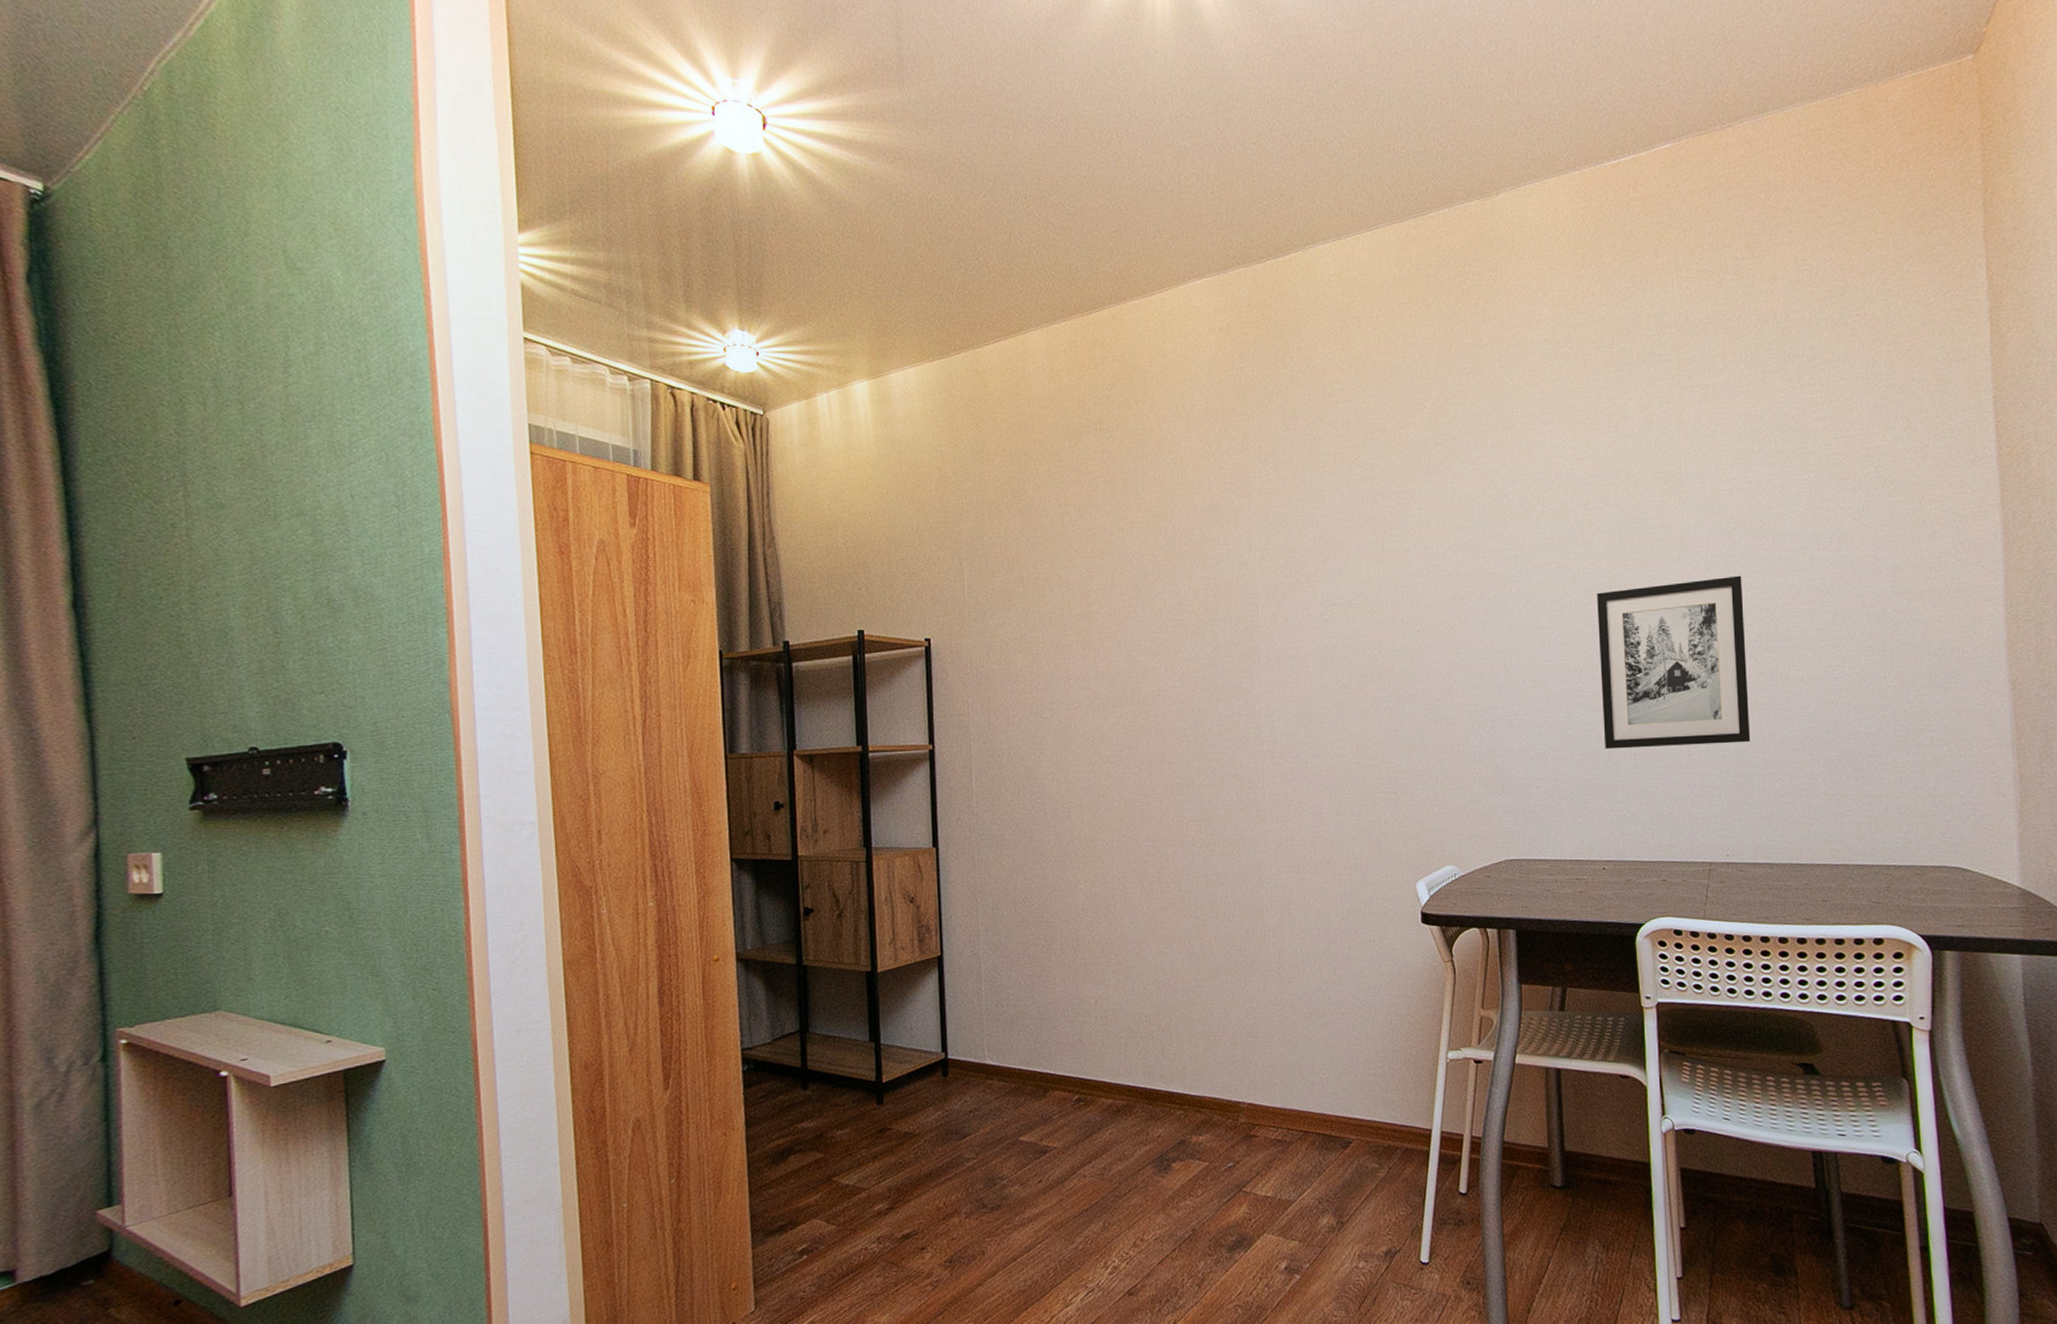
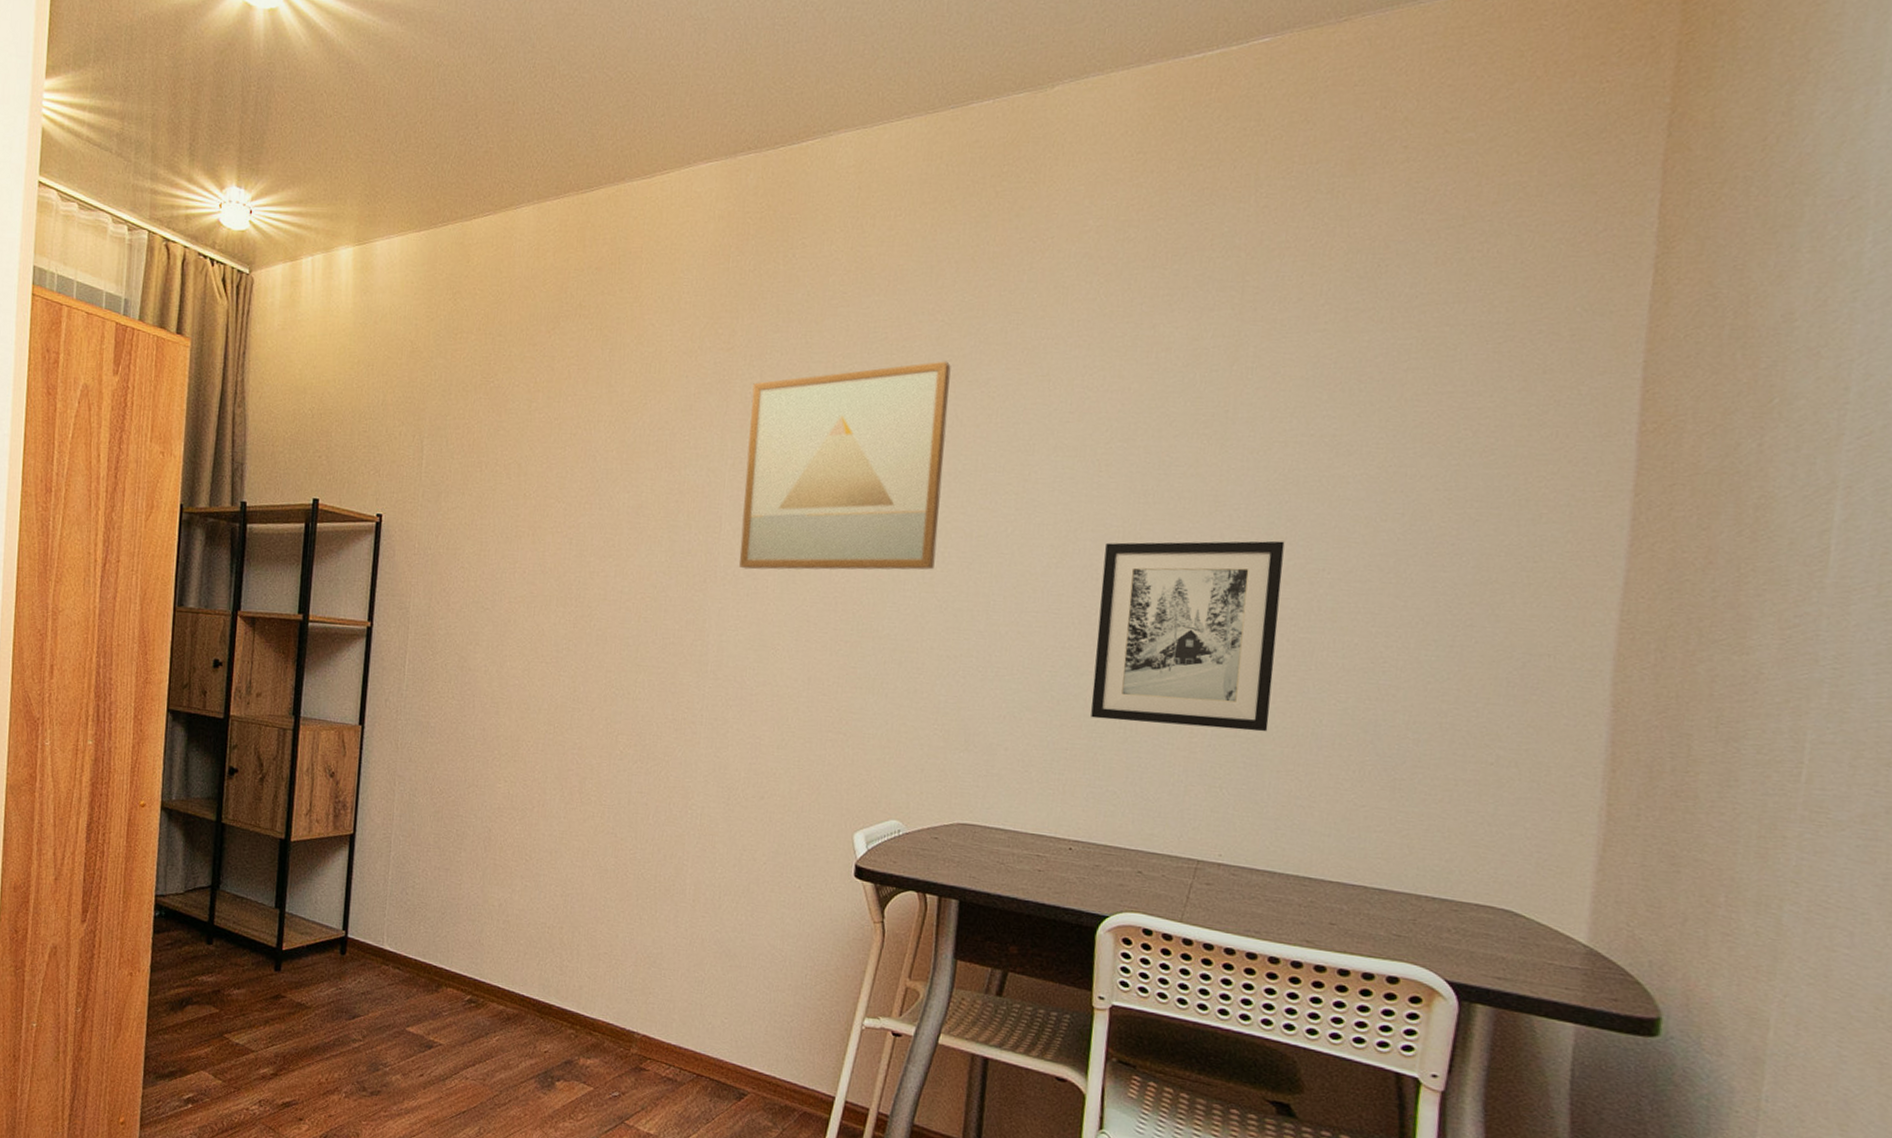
wall art: none [1270,444,1454,652] -> present [739,361,951,570]

